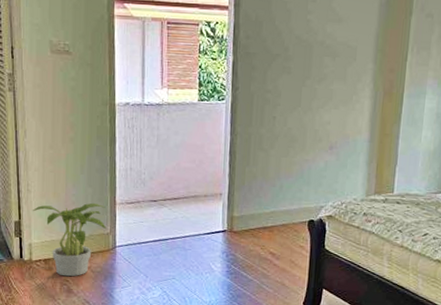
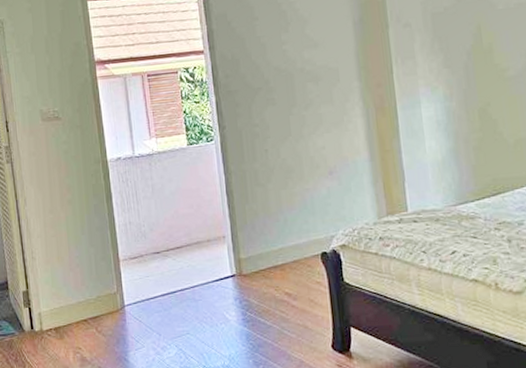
potted plant: present [33,202,106,277] -> none [39,262,113,344]

